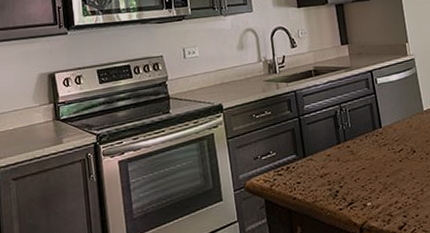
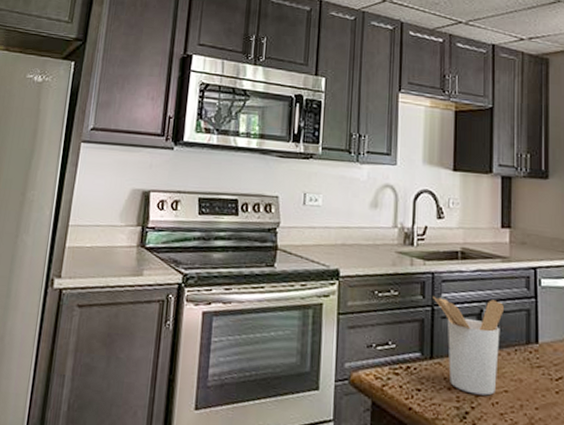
utensil holder: none [298,102,356,177] -> present [433,295,504,396]

